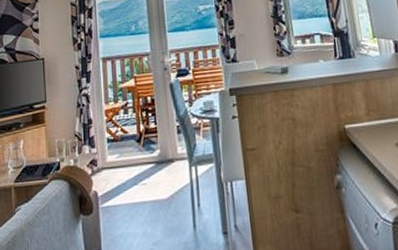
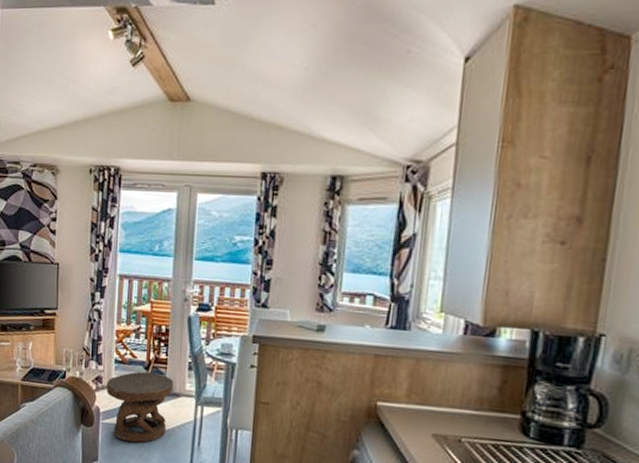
side table: none [101,143,167,222] -> present [106,371,174,443]

